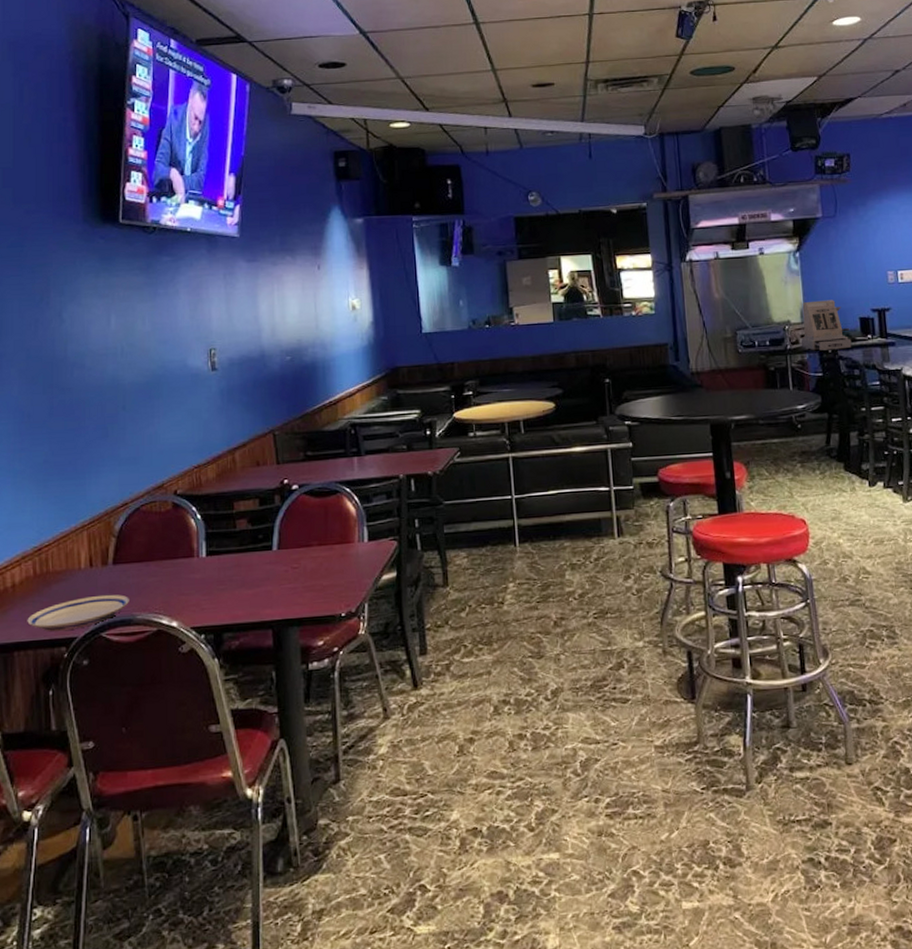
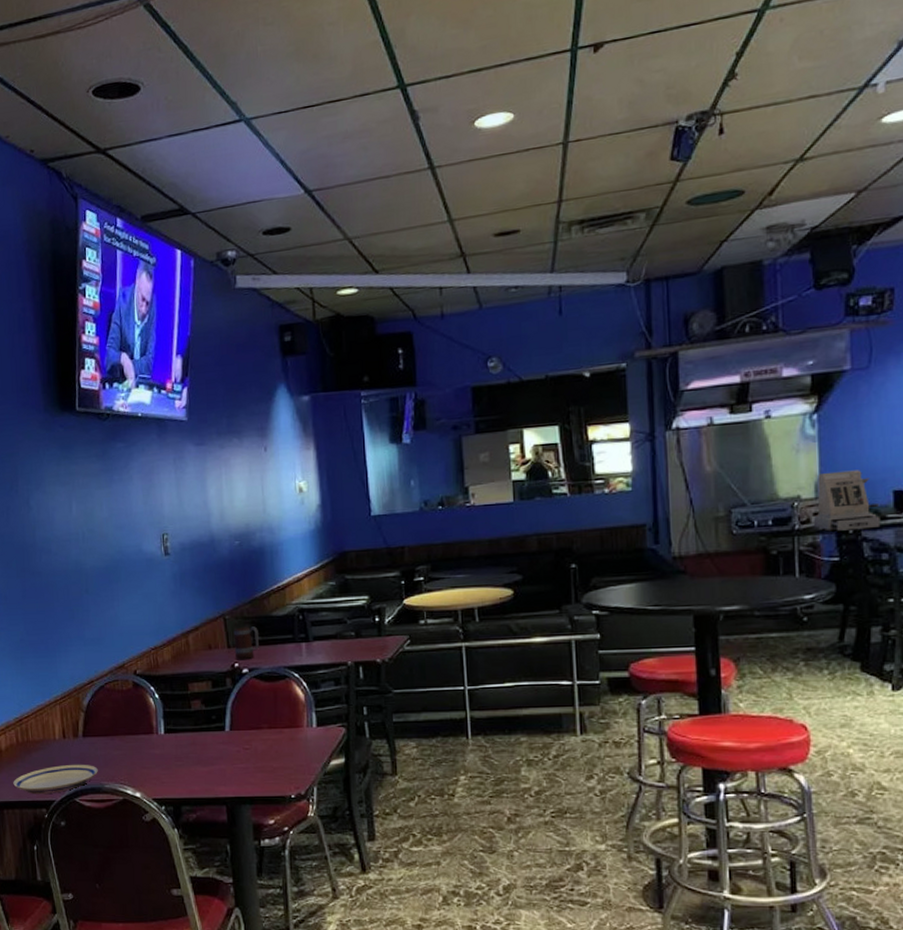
beer mug: none [283,442,310,477] -> present [233,626,259,660]

